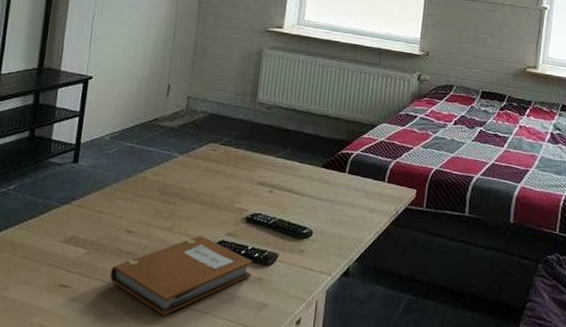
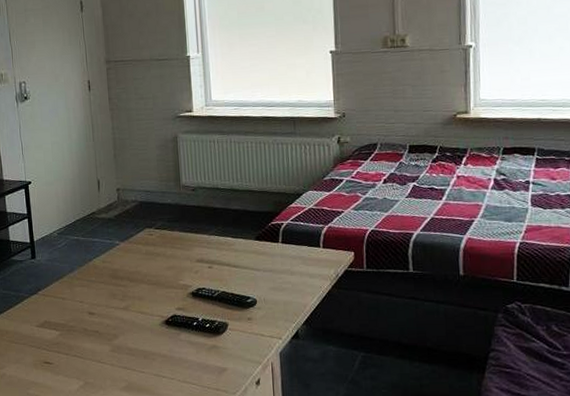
notebook: present [109,236,253,316] -> none [82,312,207,383]

